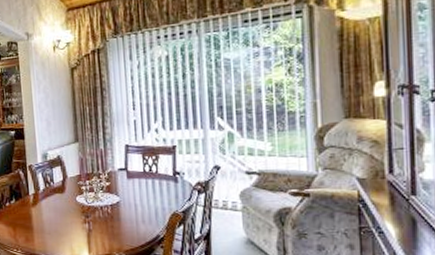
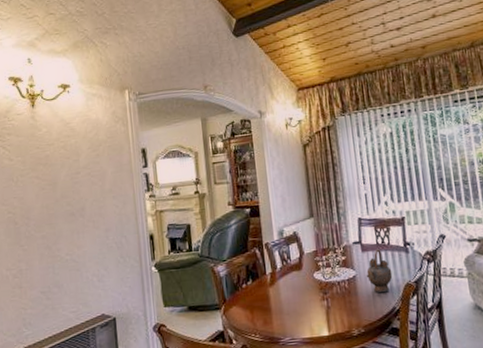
teapot: none [130,177,159,219] -> present [366,249,393,292]

